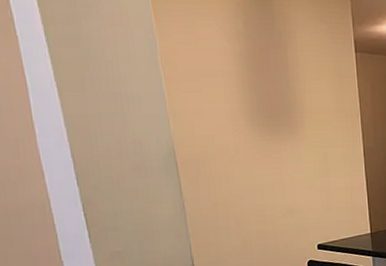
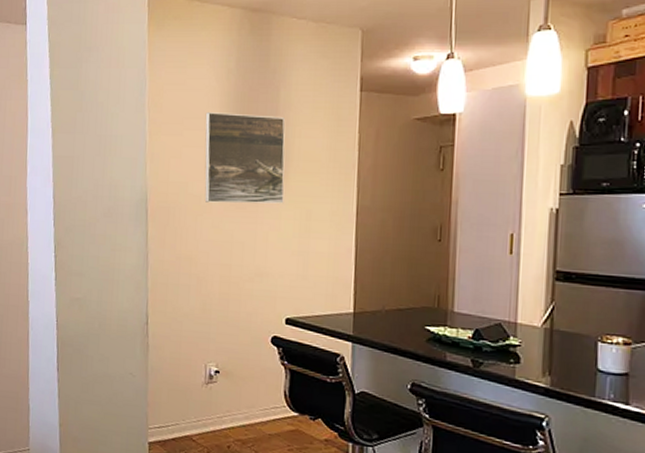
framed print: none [221,70,304,152] -> present [204,112,286,204]

